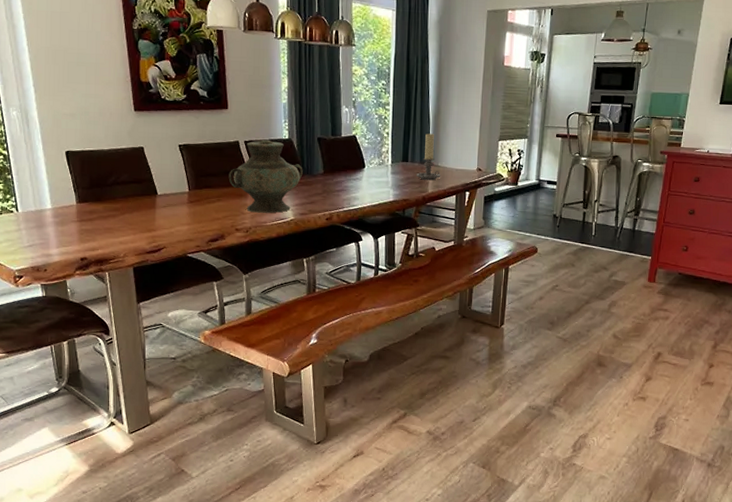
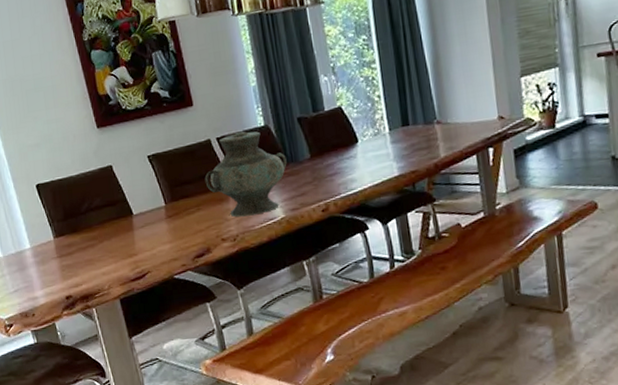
candle holder: present [416,133,440,180] -> none [422,85,453,144]

